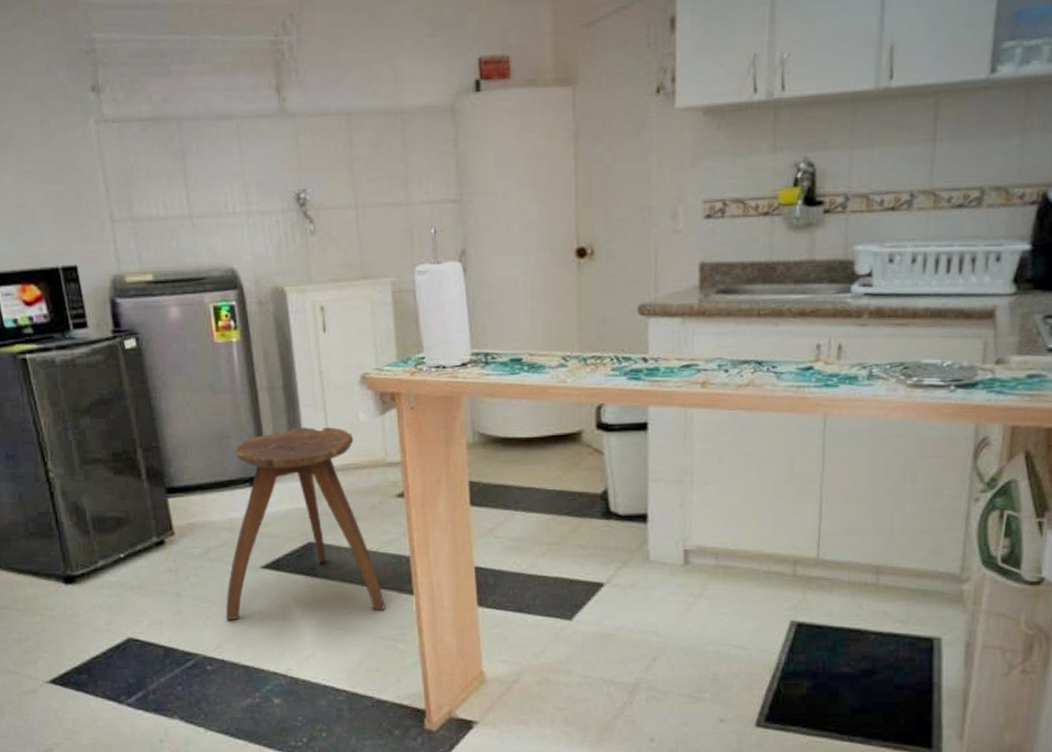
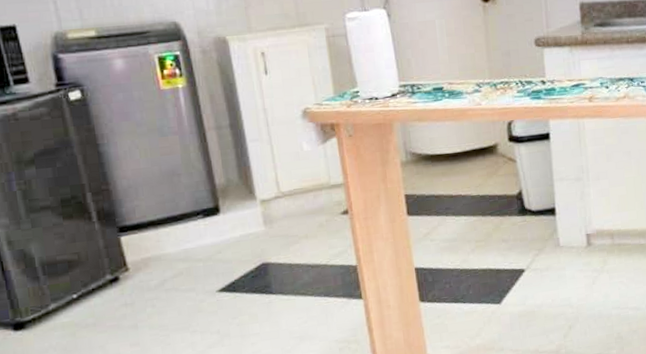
stool: present [225,427,386,621] -> none [184,158,338,345]

